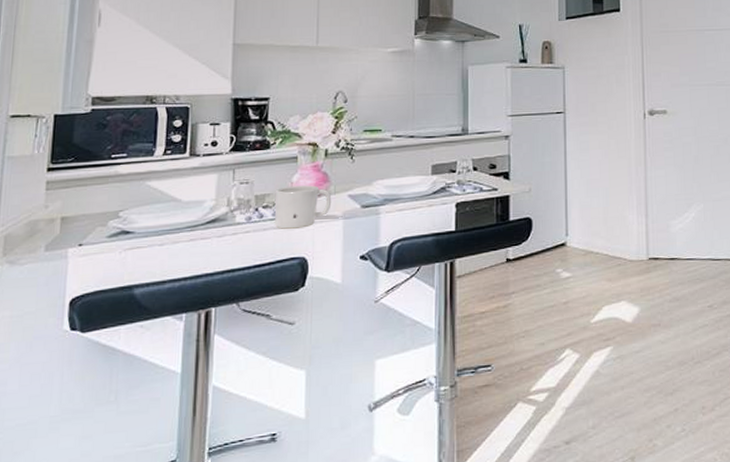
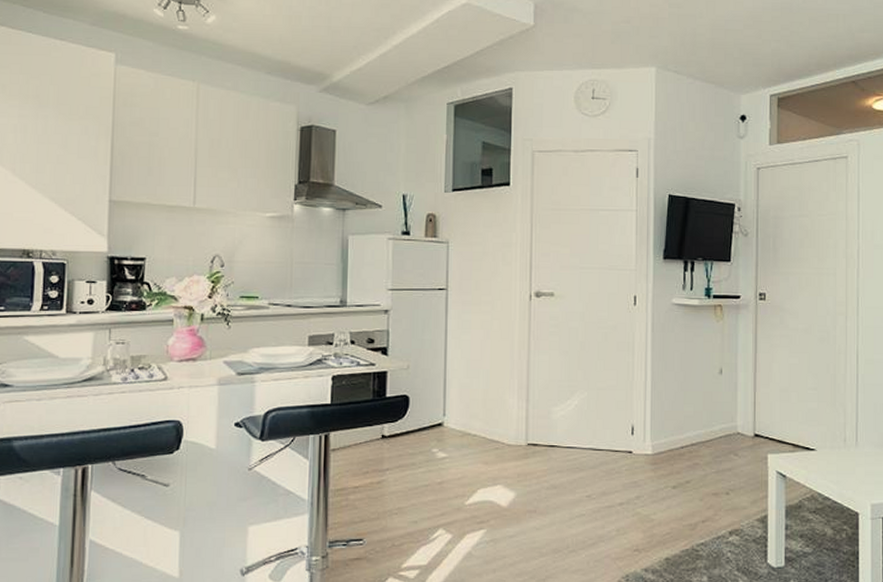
mug: present [274,185,332,230] -> none [149,349,207,393]

